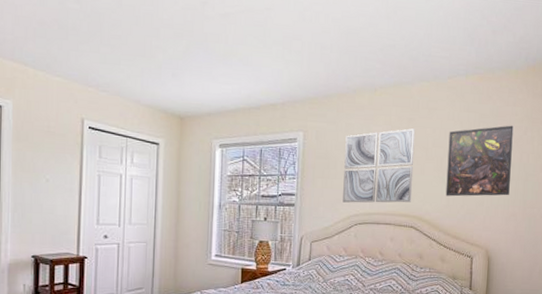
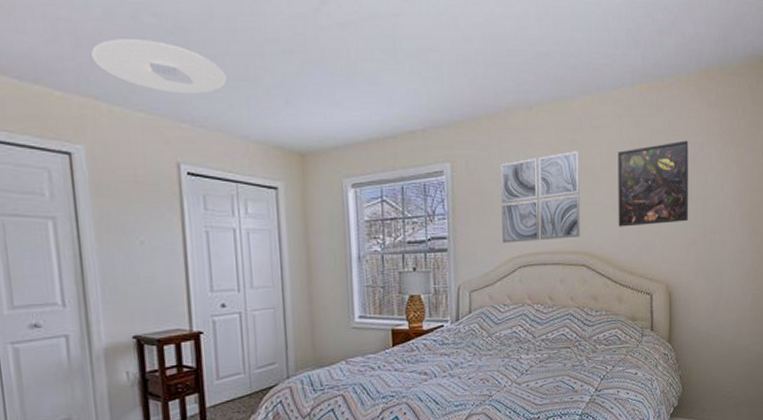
ceiling light: none [26,19,127,65] -> present [91,38,227,95]

